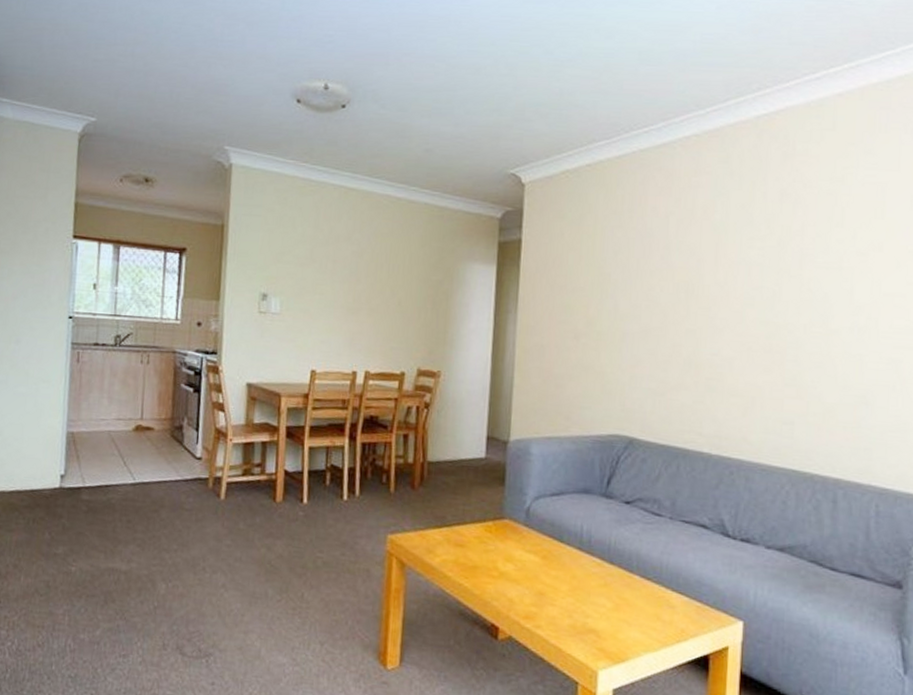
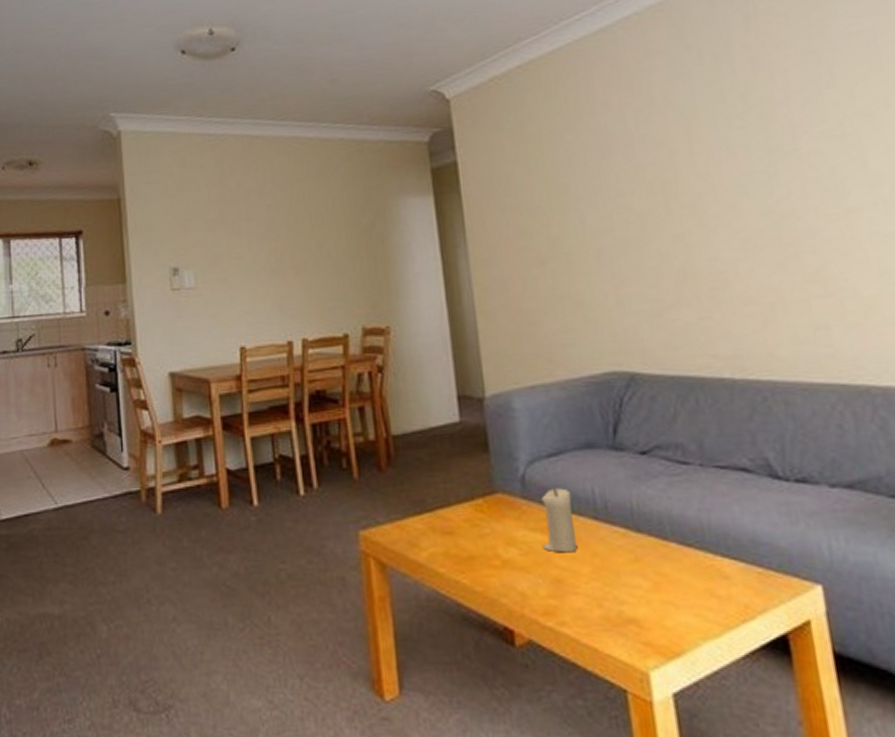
candle: none [534,521,564,573] -> present [541,488,578,553]

